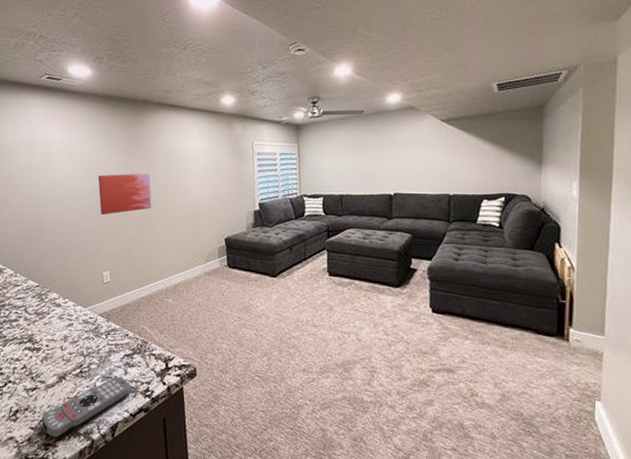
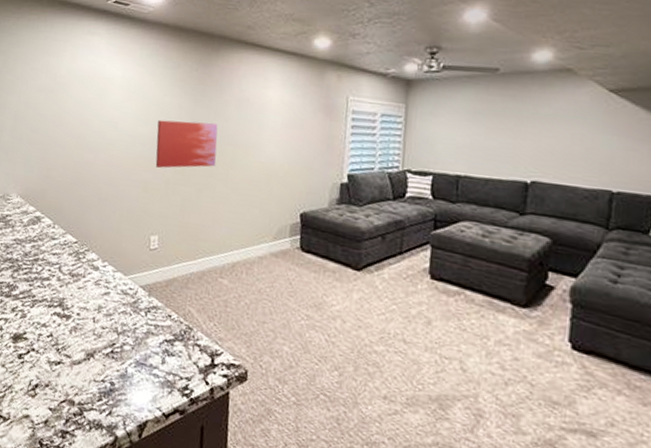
remote control: present [41,378,131,438] -> none [61,366,168,427]

